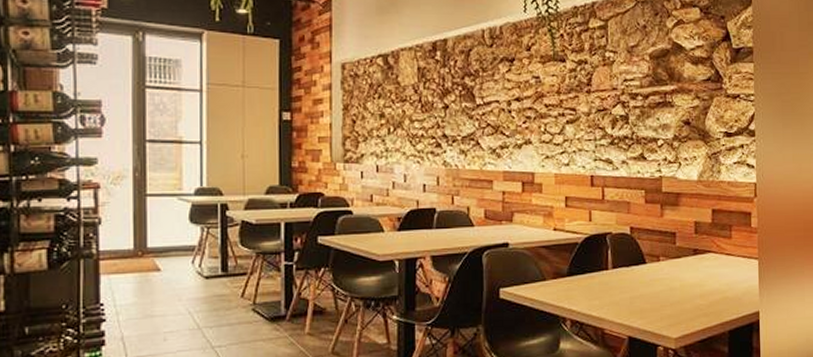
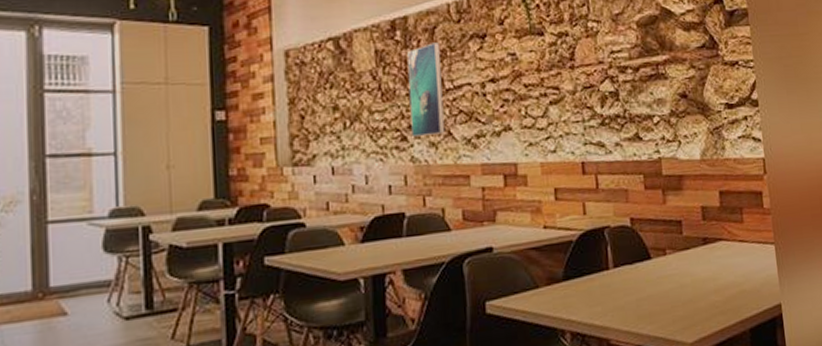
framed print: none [444,63,474,145] -> present [407,42,446,138]

